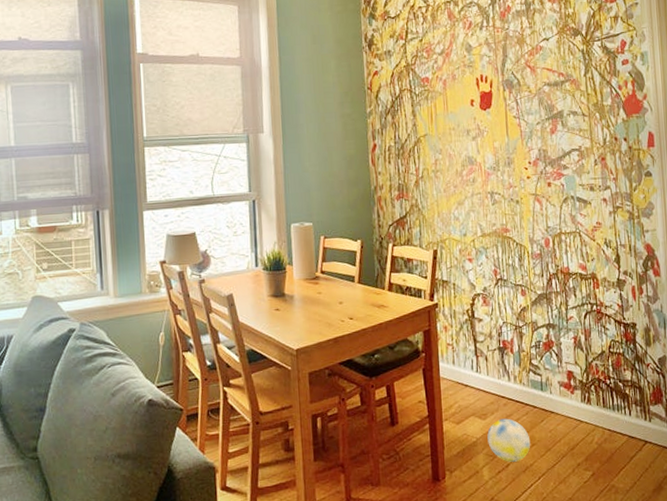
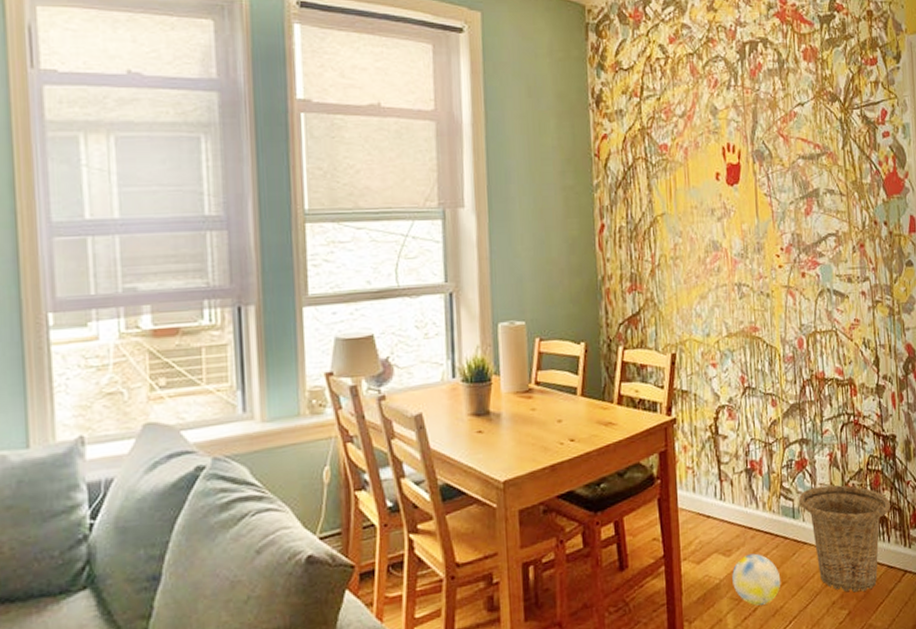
basket: none [546,364,631,457] -> present [799,484,890,593]

